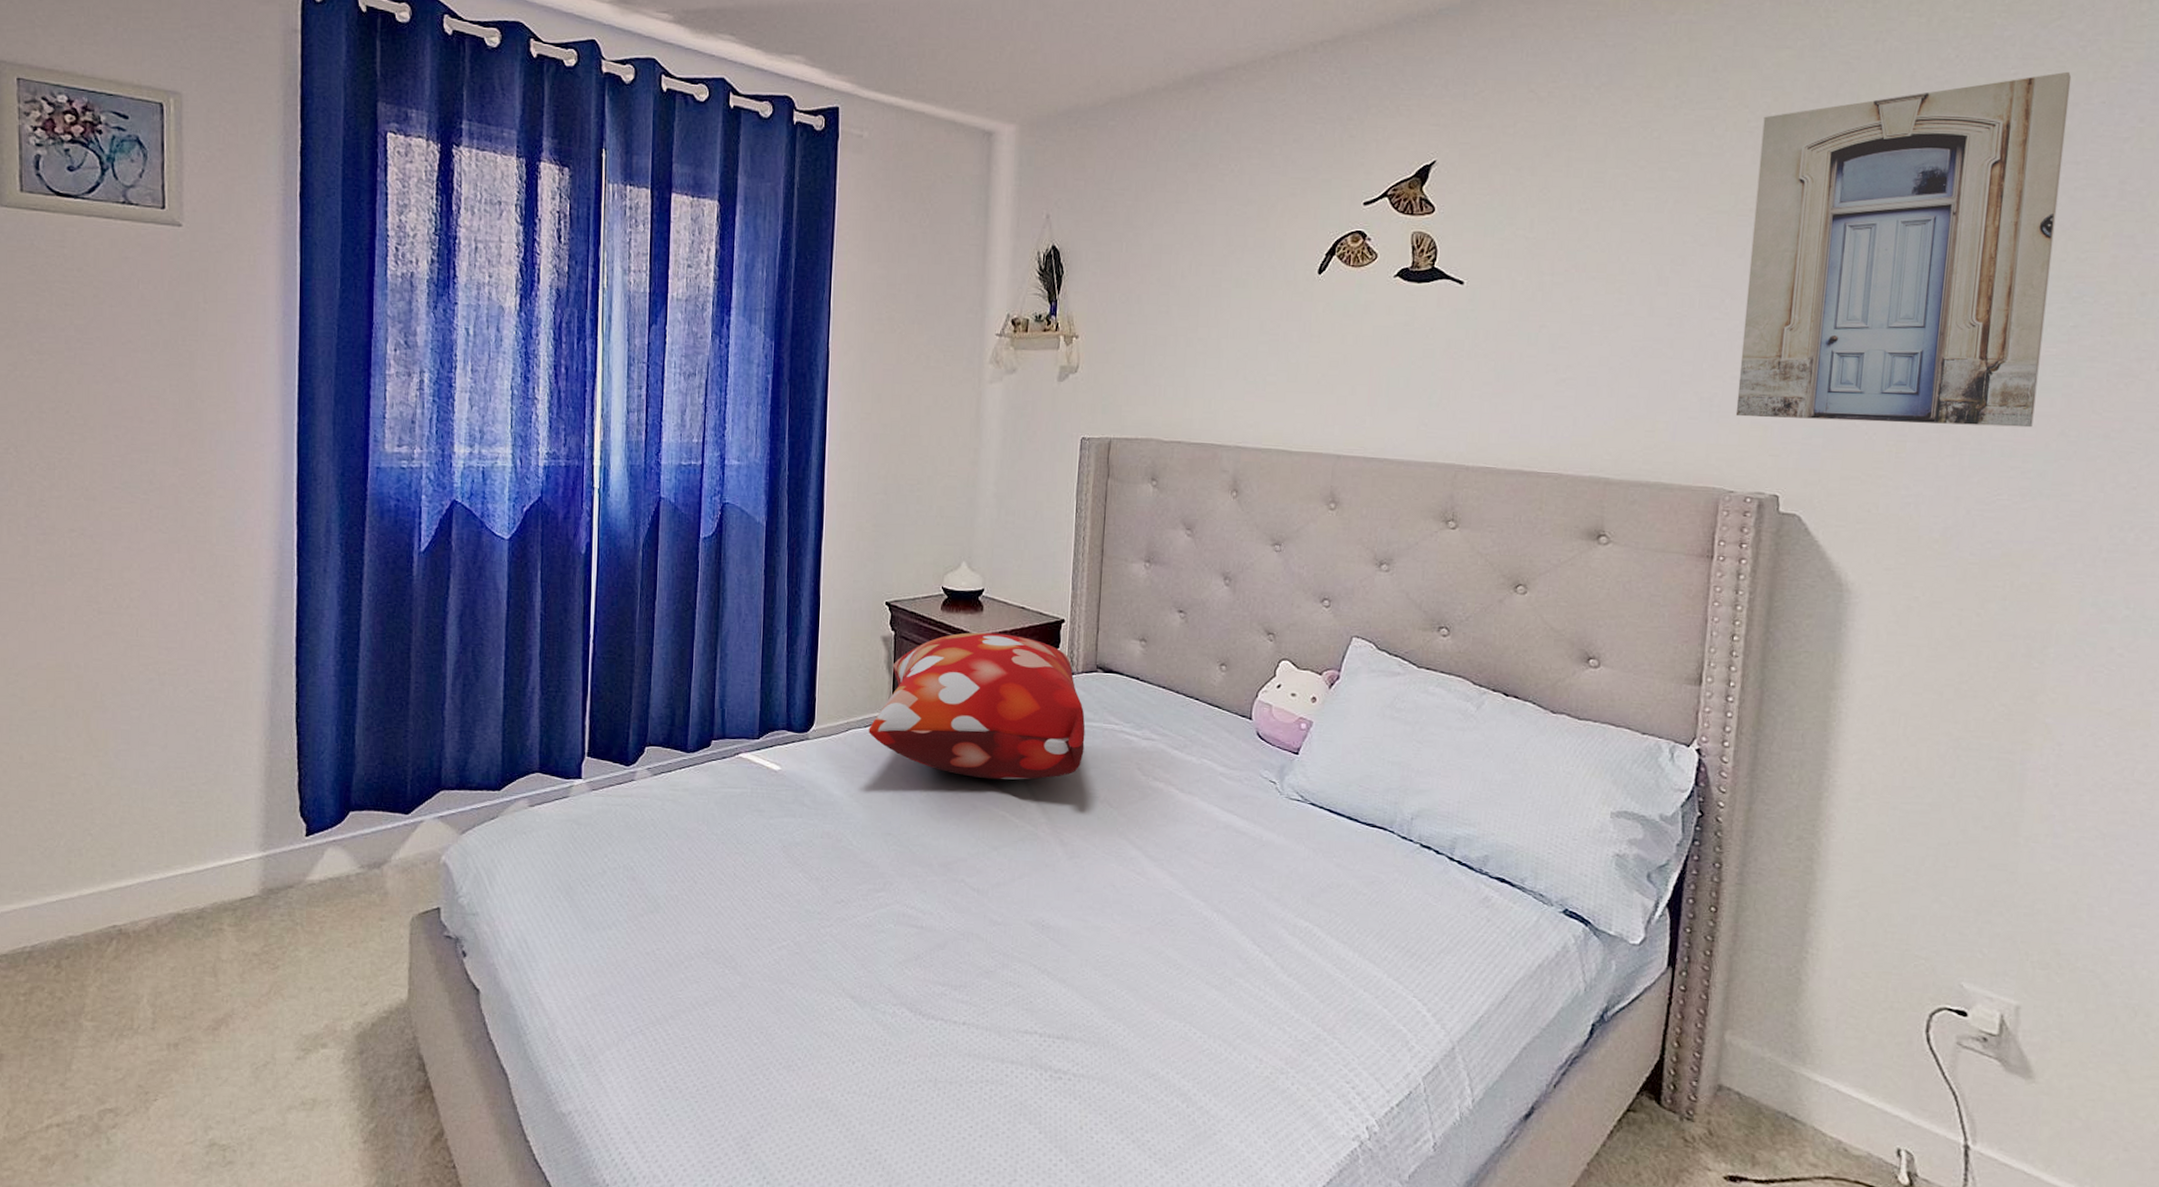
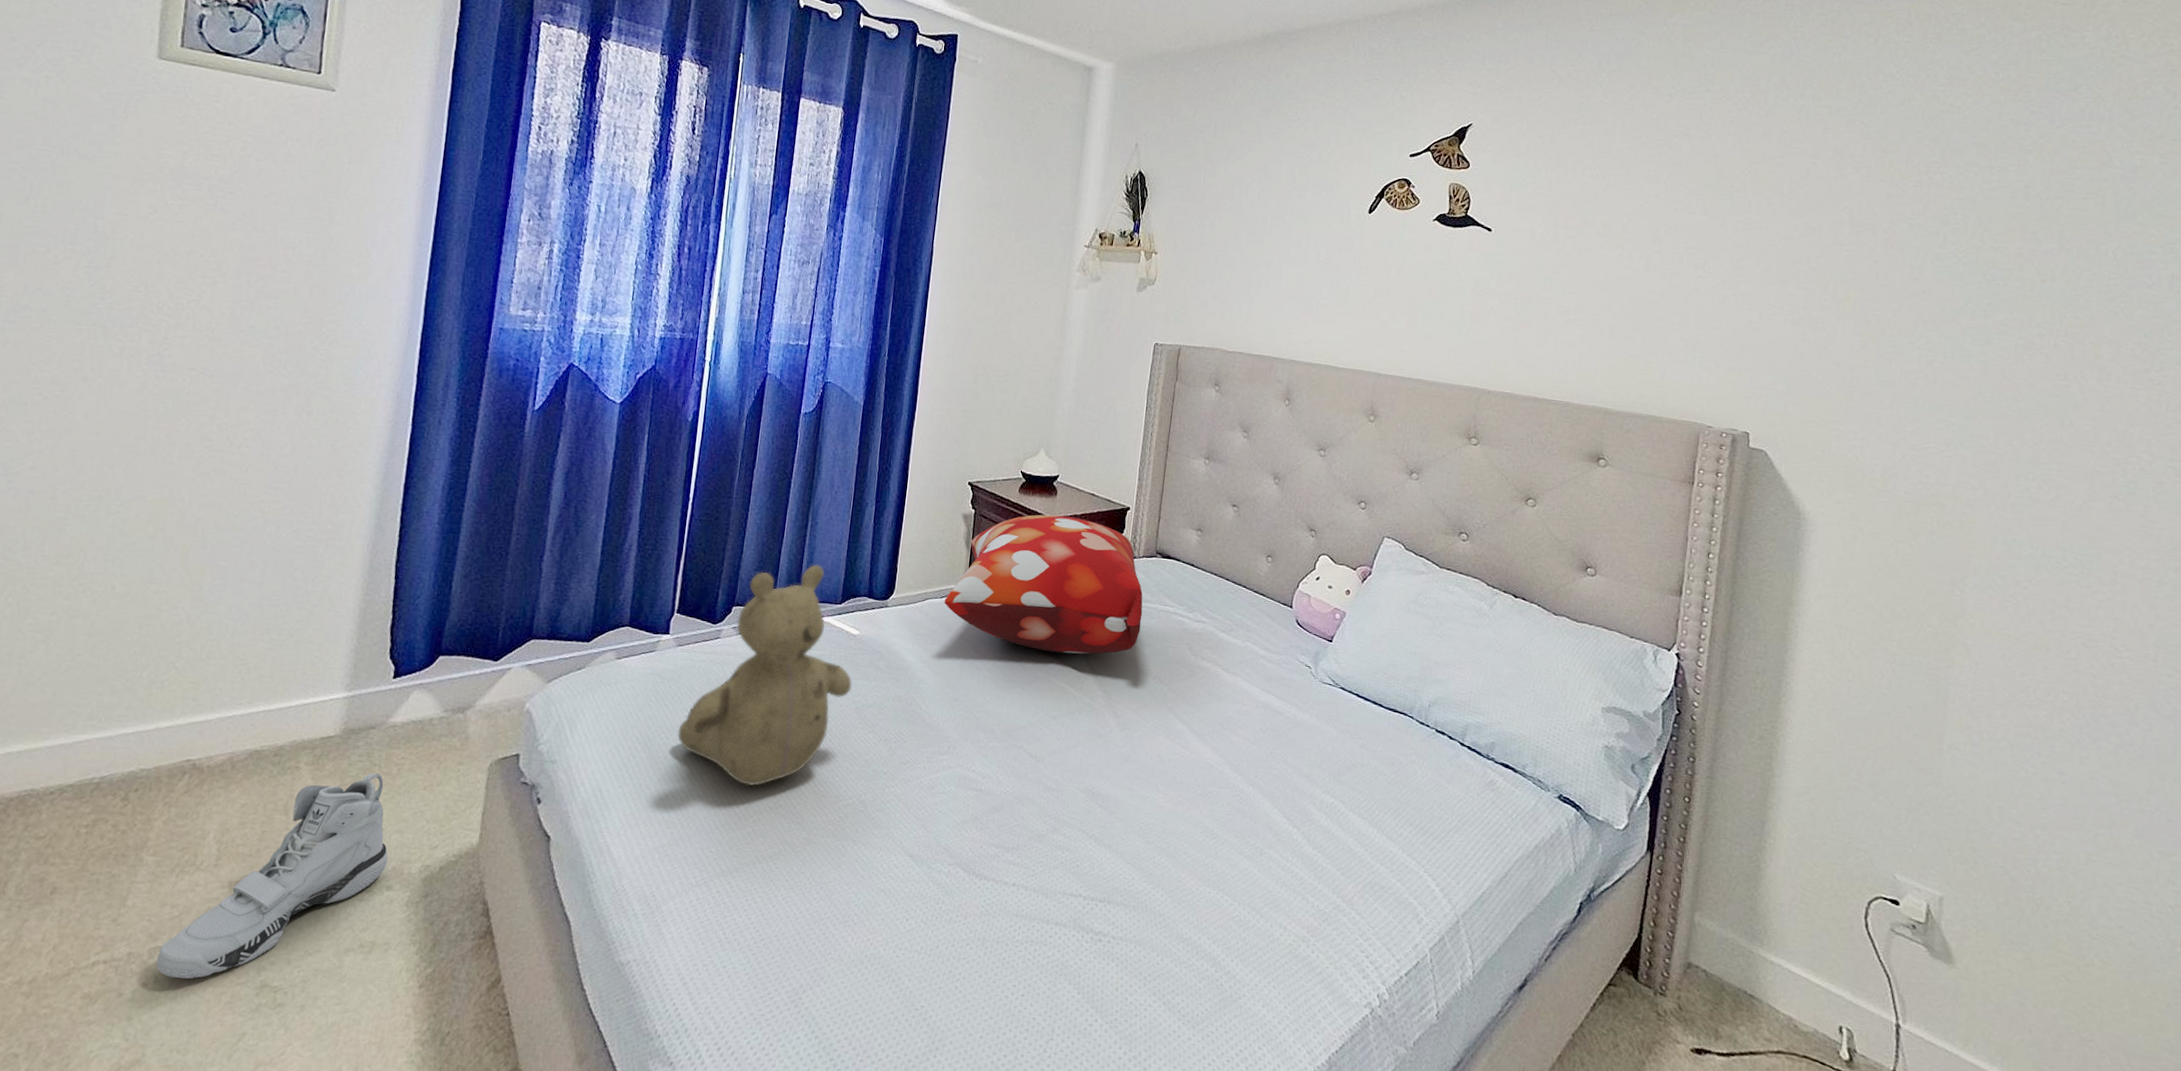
sneaker: none [106,932,320,1140] -> present [155,773,388,979]
teddy bear: none [599,698,777,932] -> present [677,564,852,787]
wall art: present [1735,71,2072,428] -> none [1715,92,1987,387]

